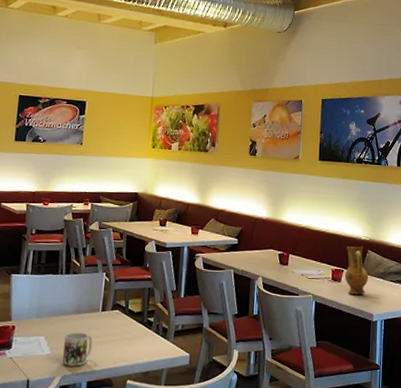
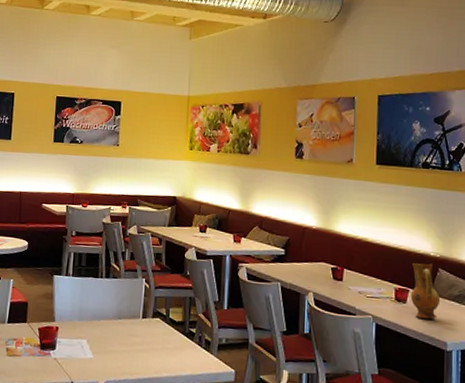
mug: present [62,332,93,366] -> none [105,337,134,373]

